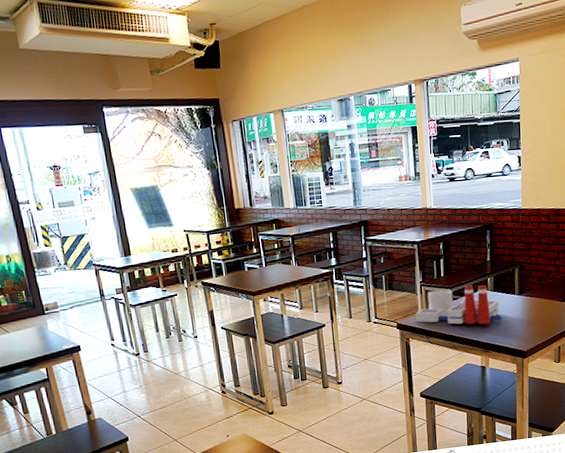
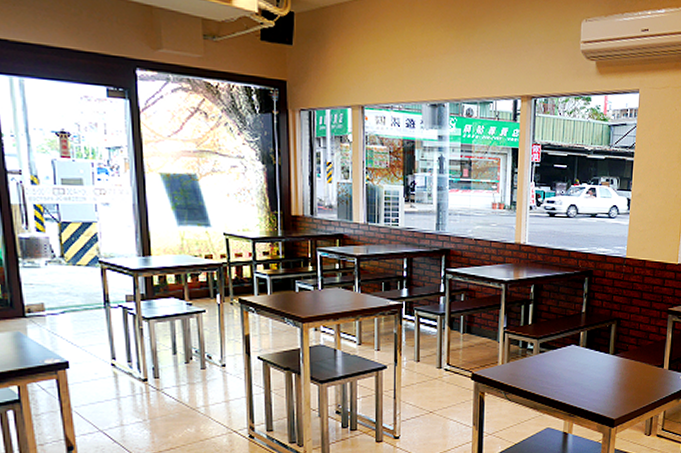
architectural model: present [416,285,502,325] -> none [495,338,592,385]

